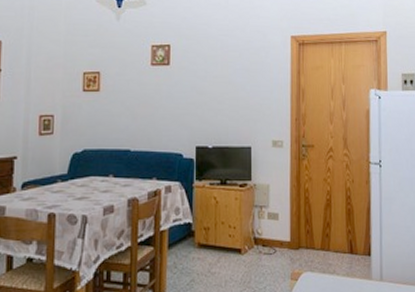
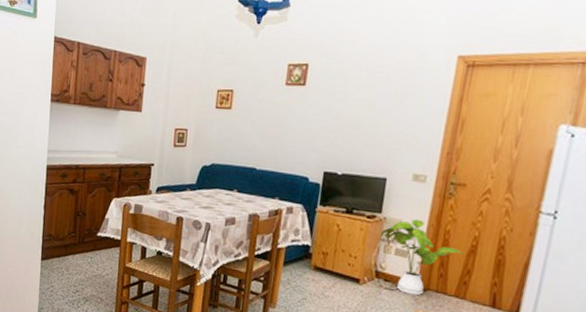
house plant: none [253,182,324,256] -> present [380,219,466,296]

